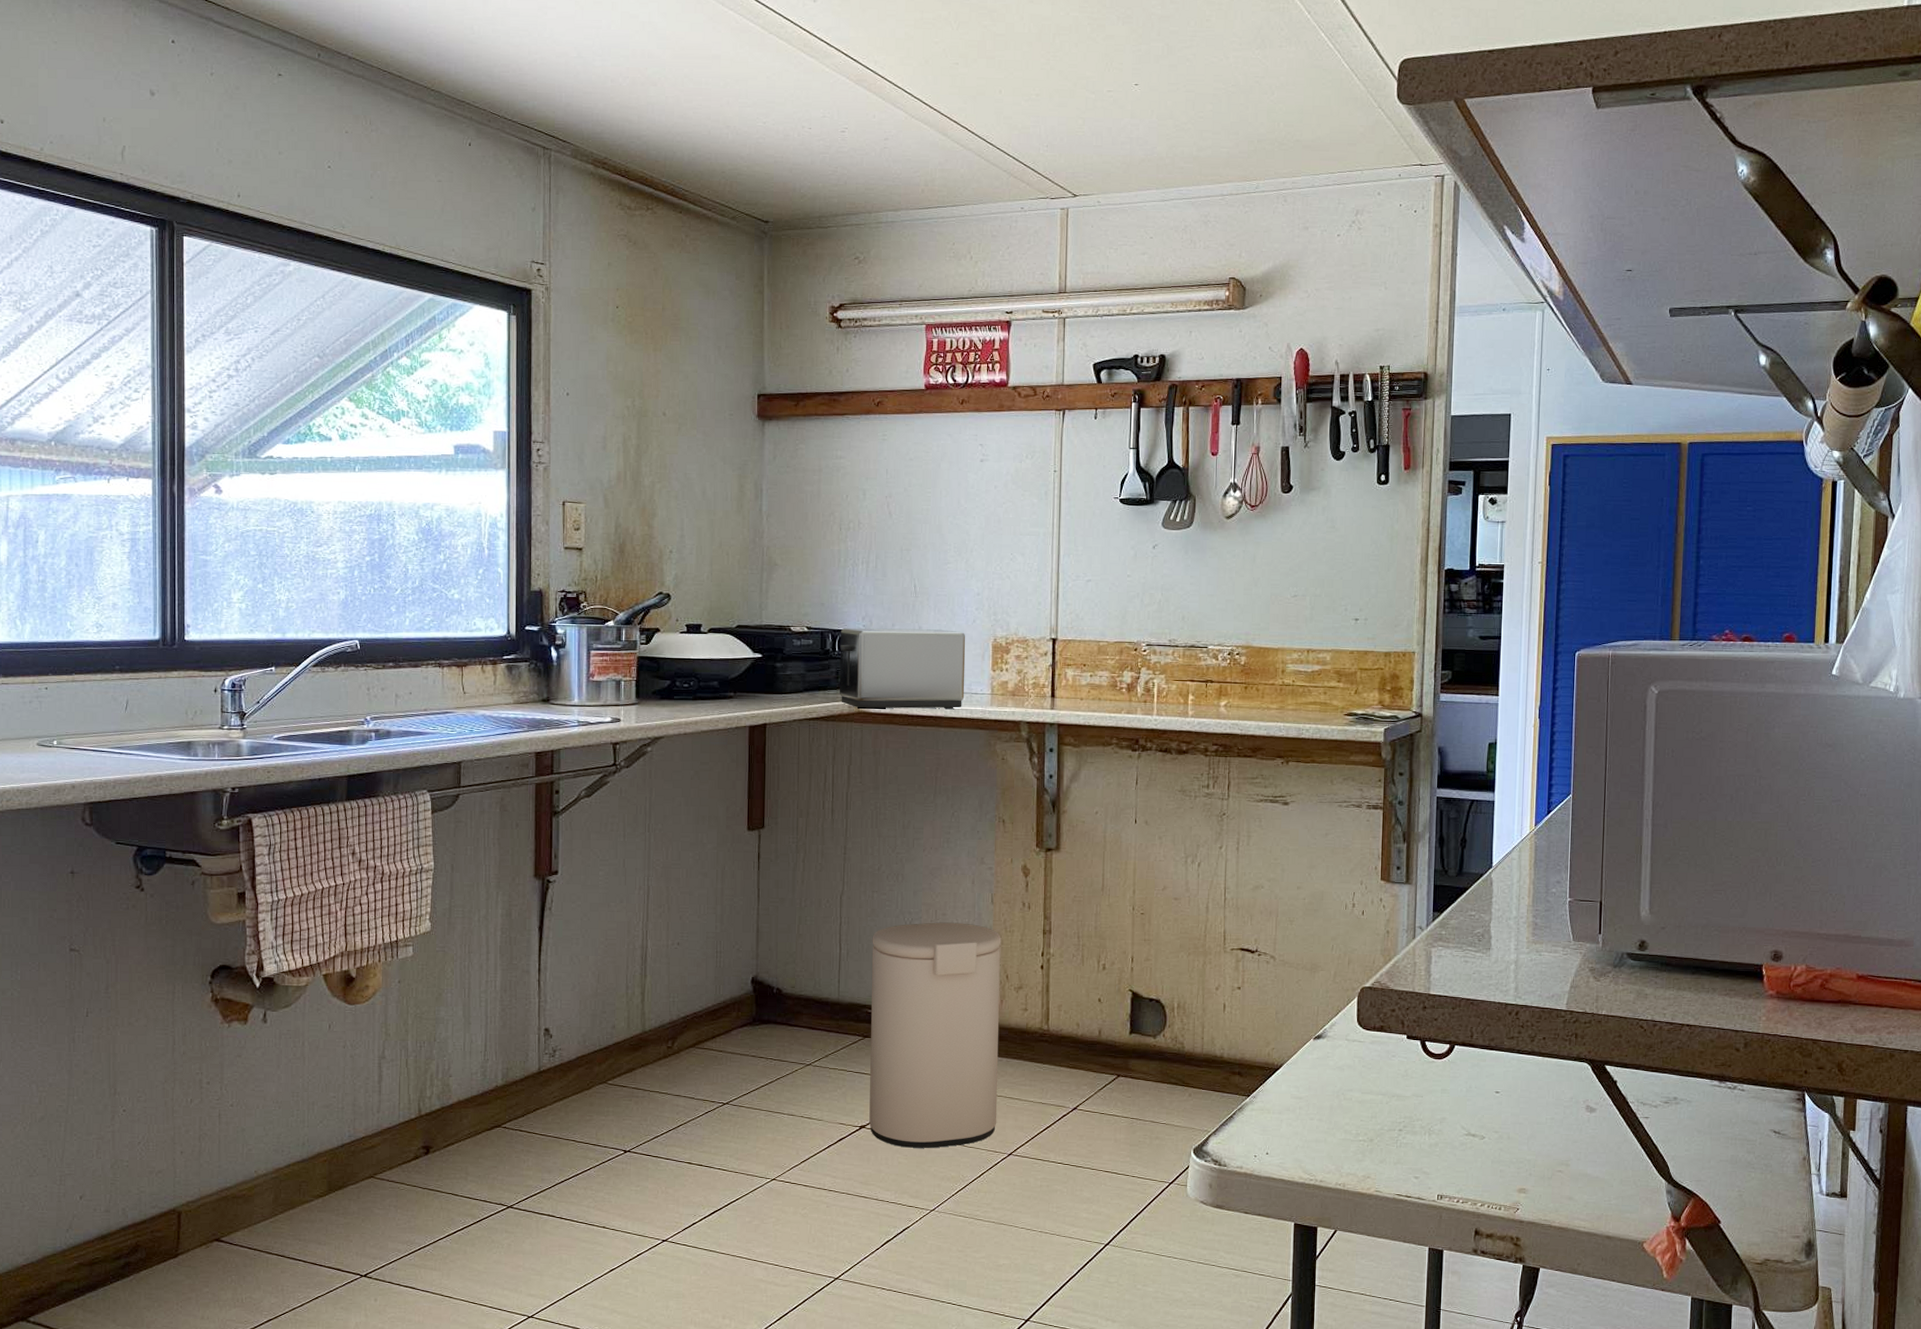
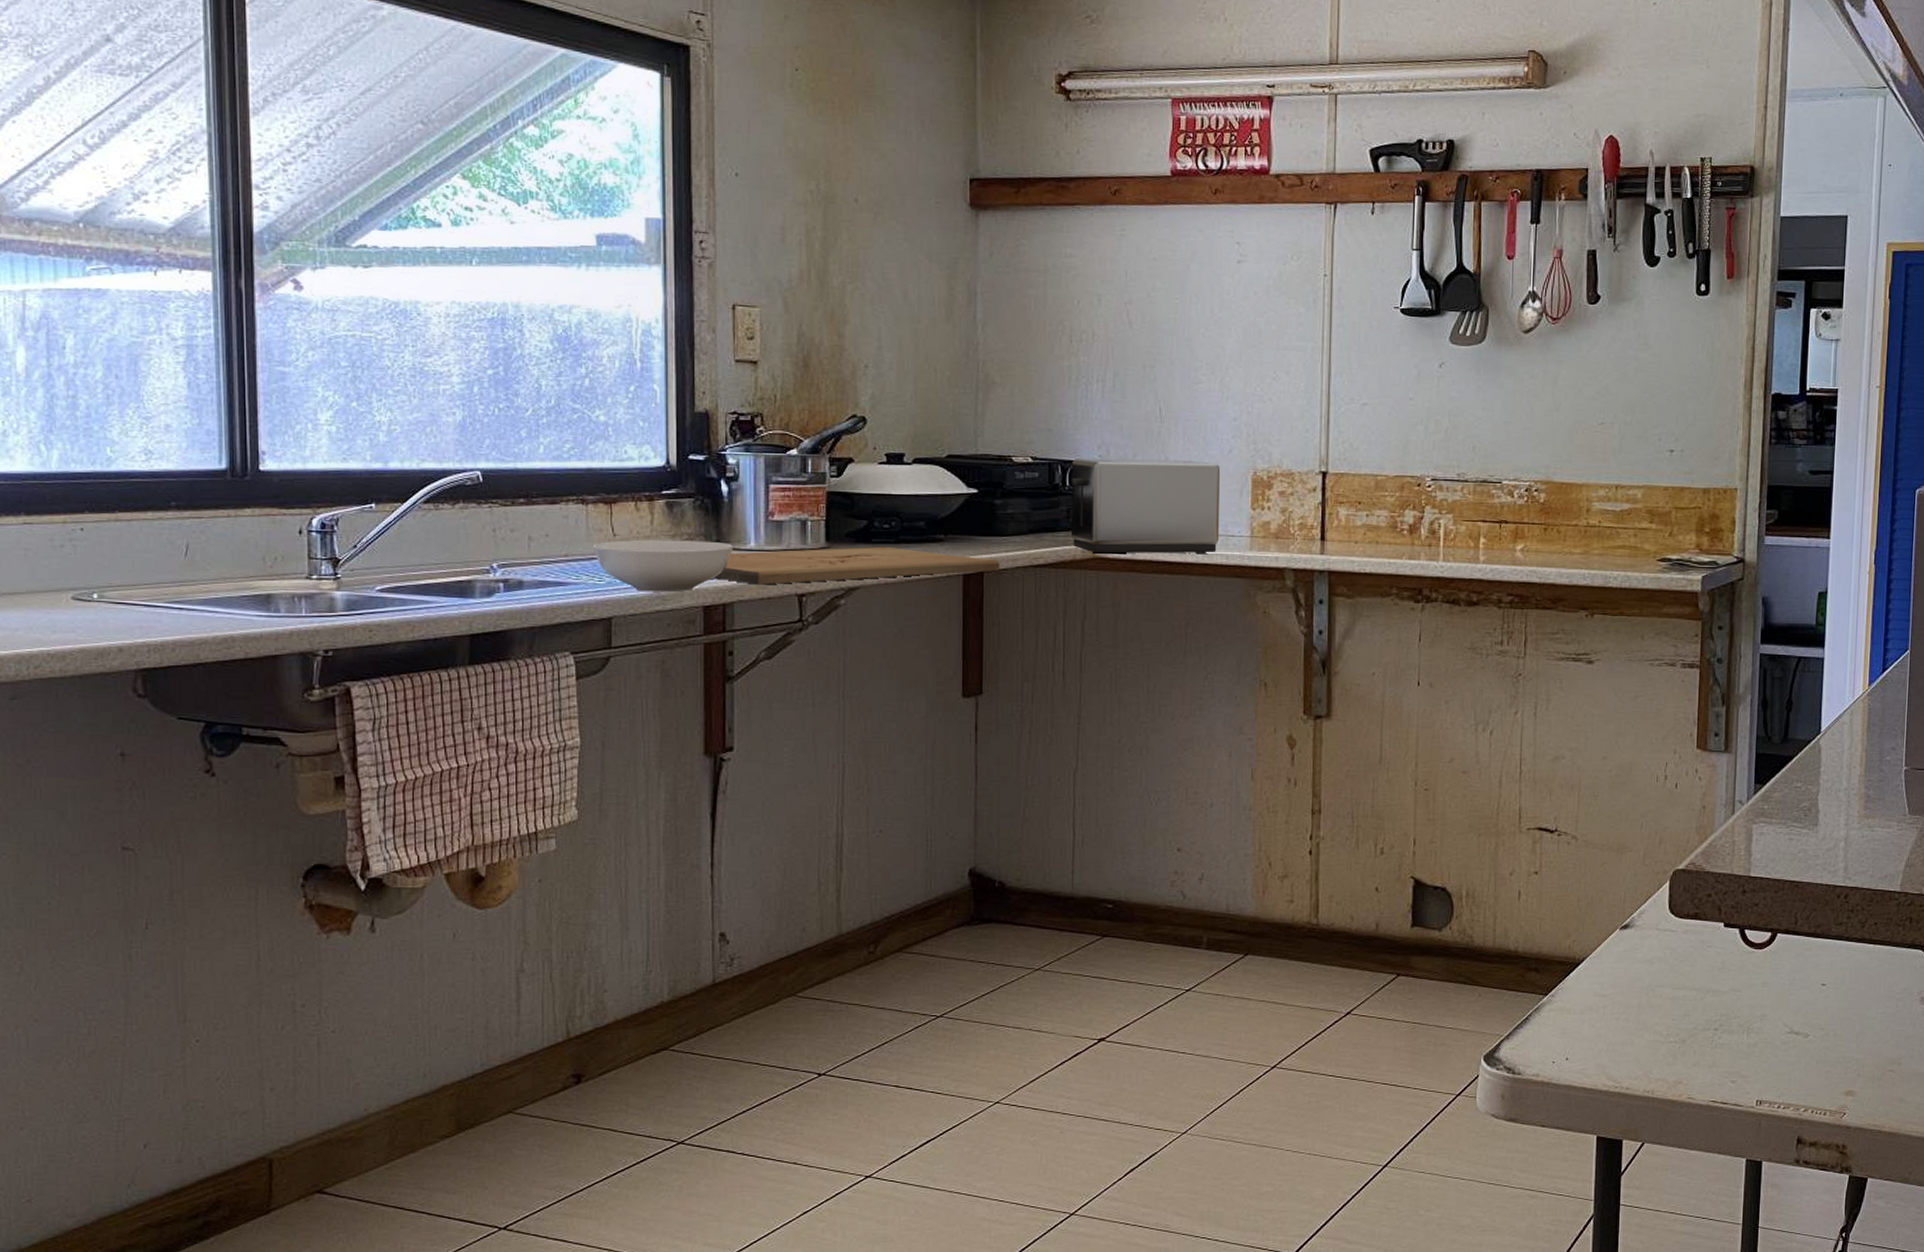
bowl: none [447,697,561,741] -> present [592,540,734,593]
cutting board: none [544,702,780,735] -> present [713,546,1000,585]
pedal bin: present [869,922,1002,1148] -> none [1109,802,1263,1062]

